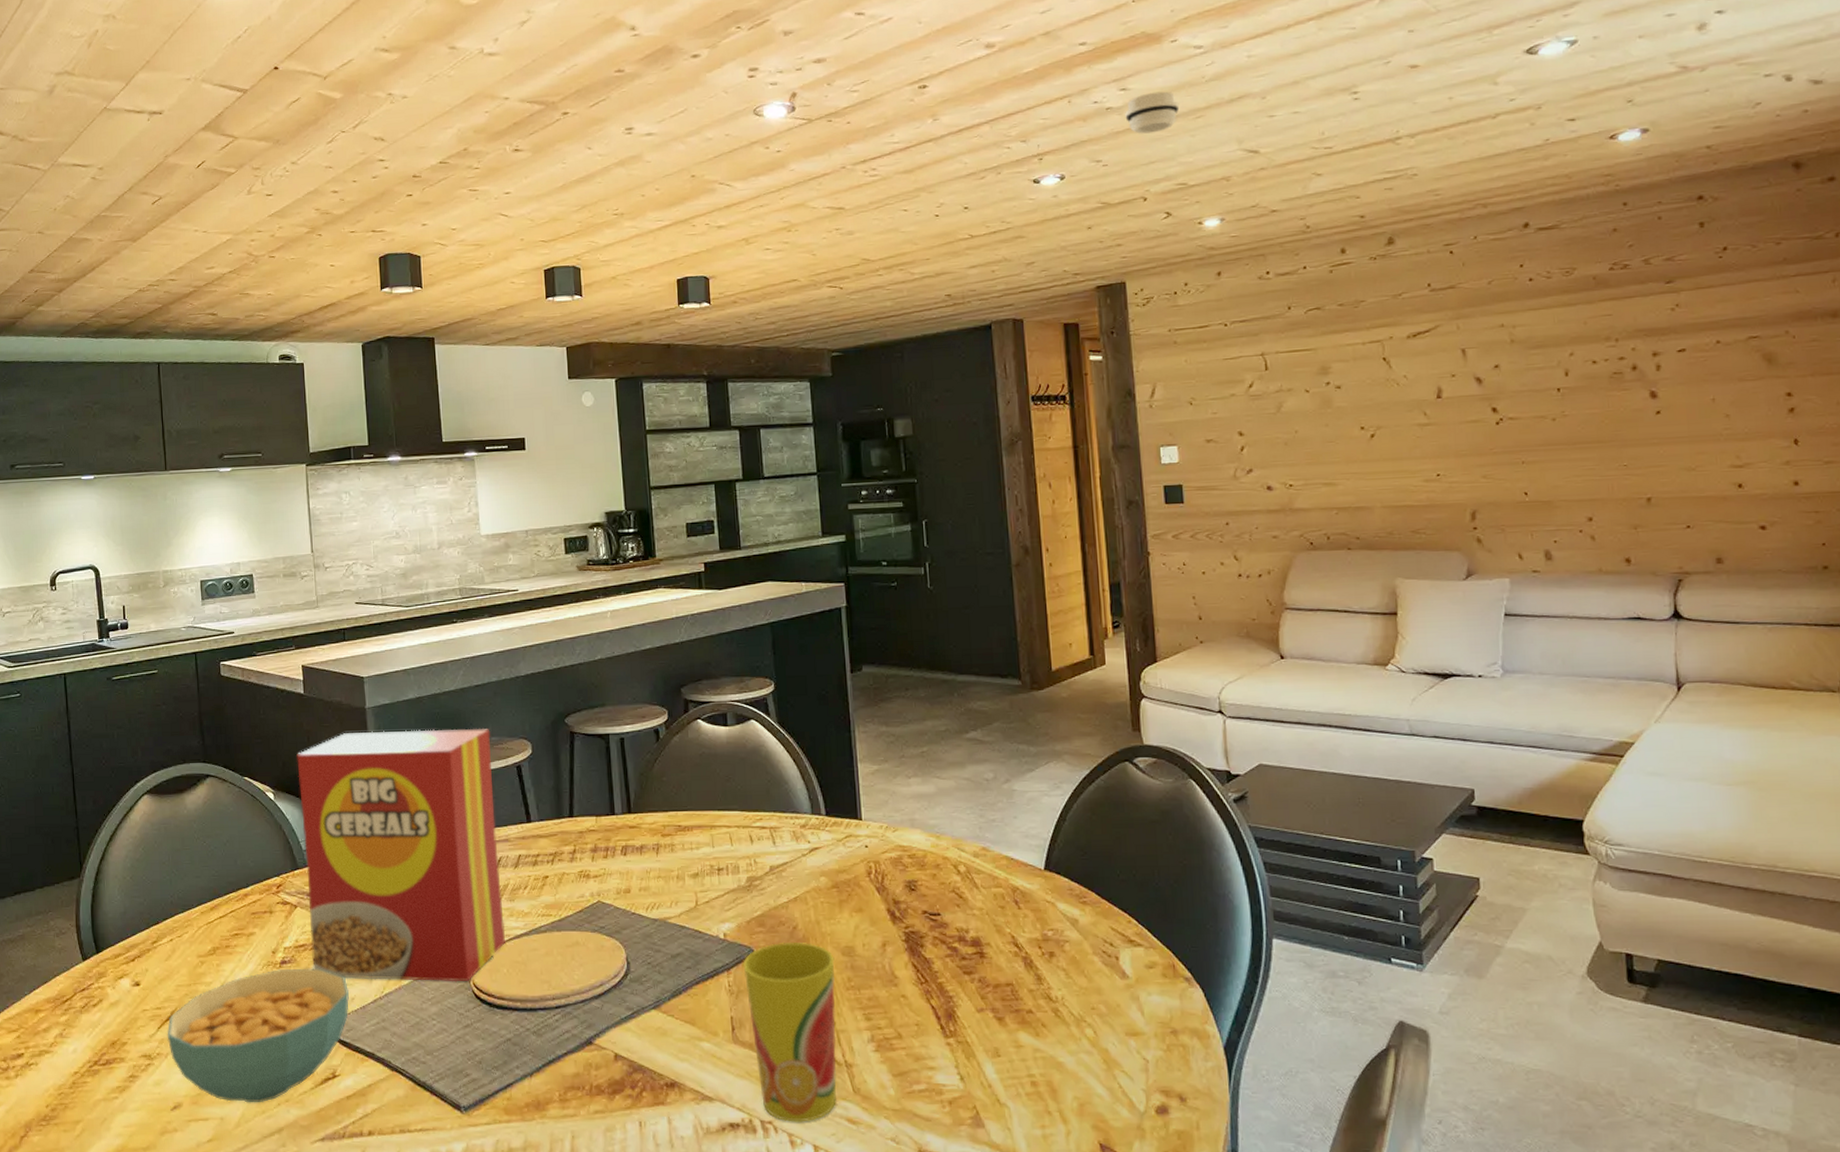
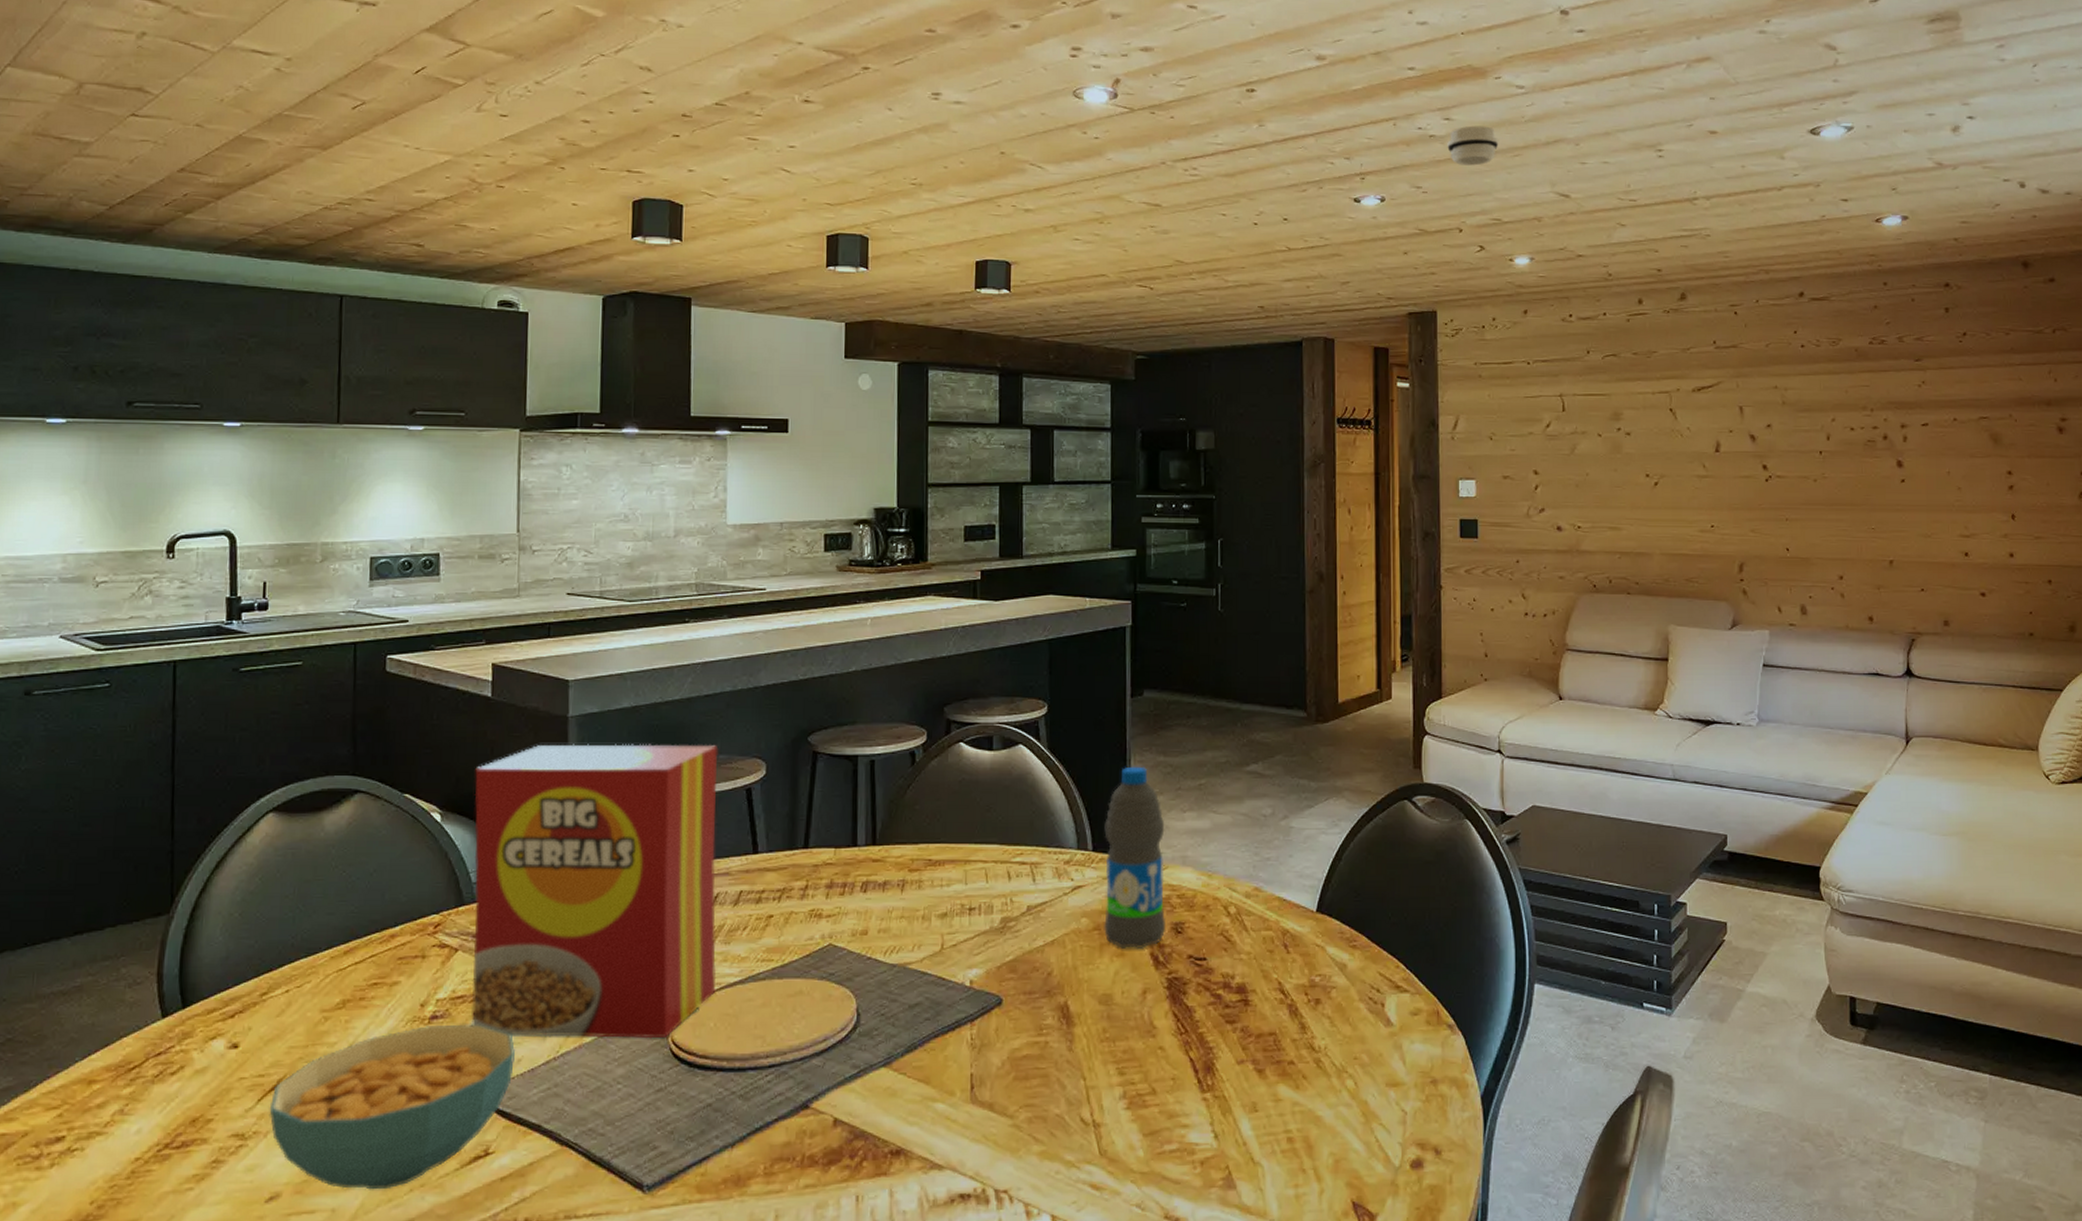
cup: present [743,941,837,1122] -> none [988,989,1090,1190]
water bottle: none [835,736,900,906] -> present [1104,766,1166,950]

